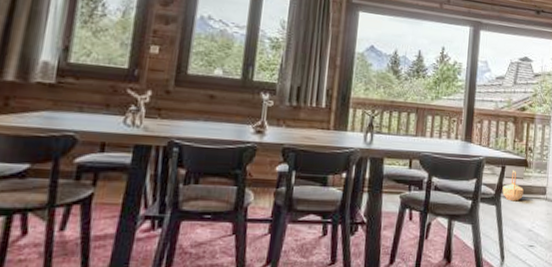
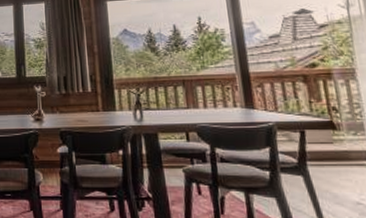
basket: present [502,170,524,202] -> none [306,134,338,170]

